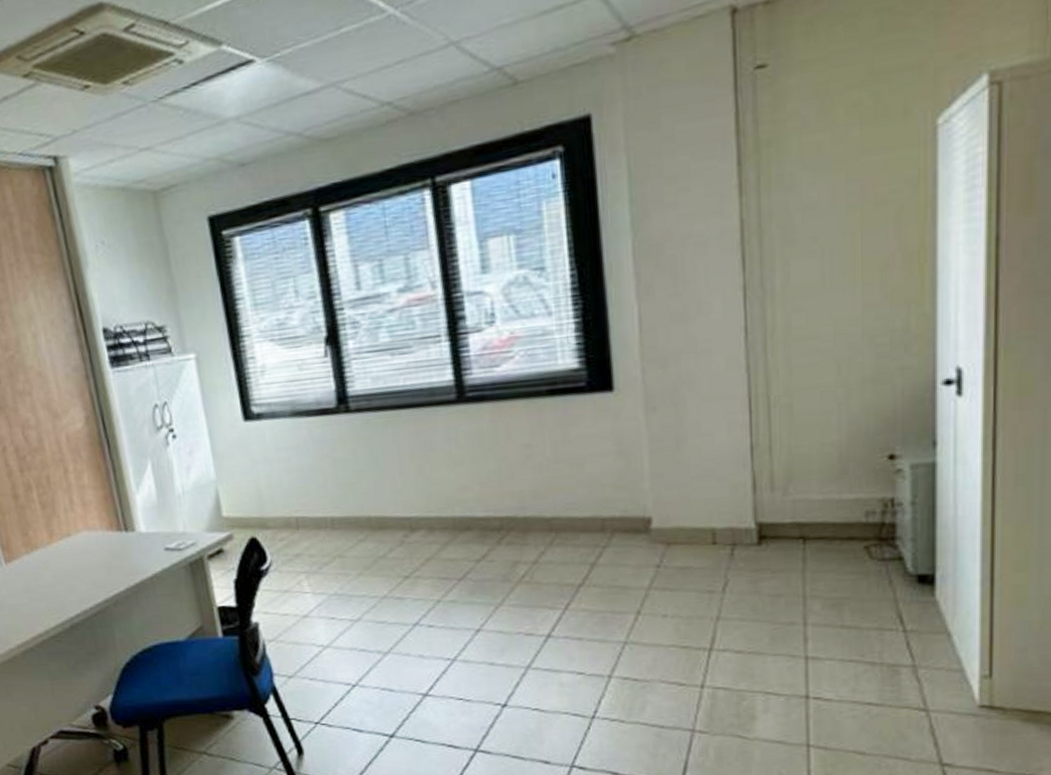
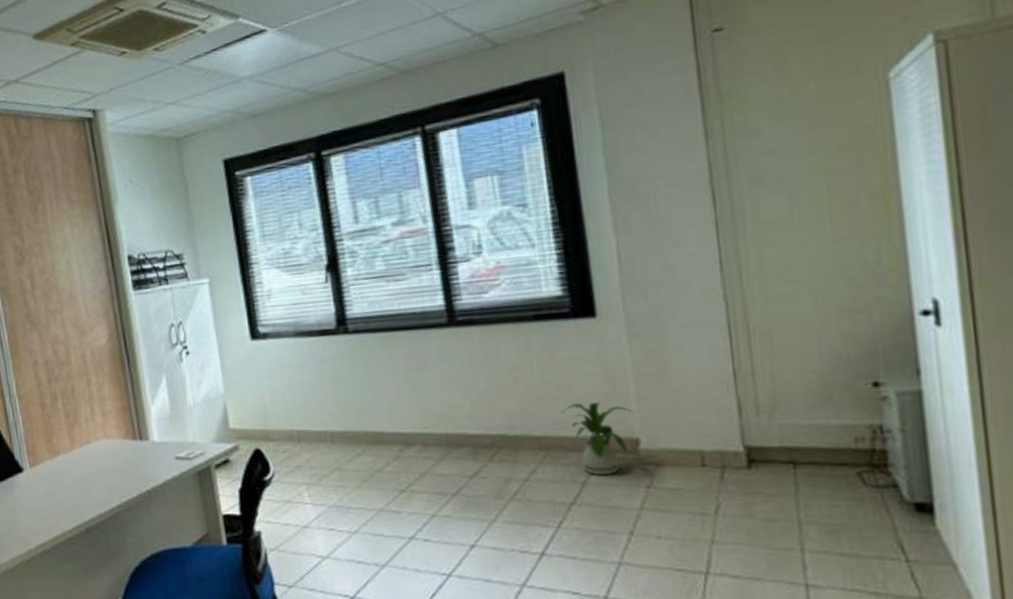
house plant: none [572,479,647,556] -> present [560,401,634,475]

